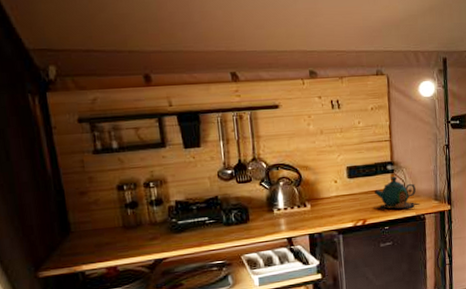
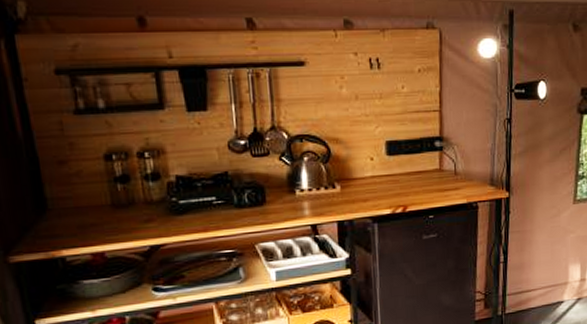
teapot: present [374,176,419,211] -> none [417,155,471,196]

